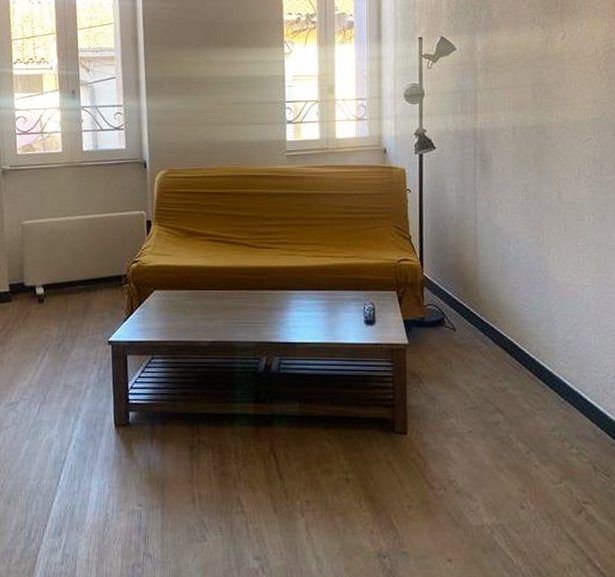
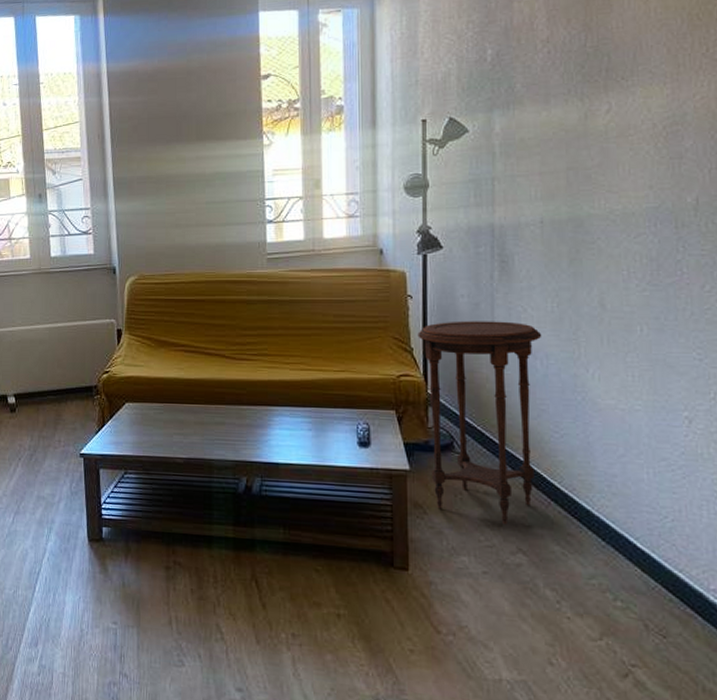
side table: none [415,211,514,389] -> present [417,321,542,525]

